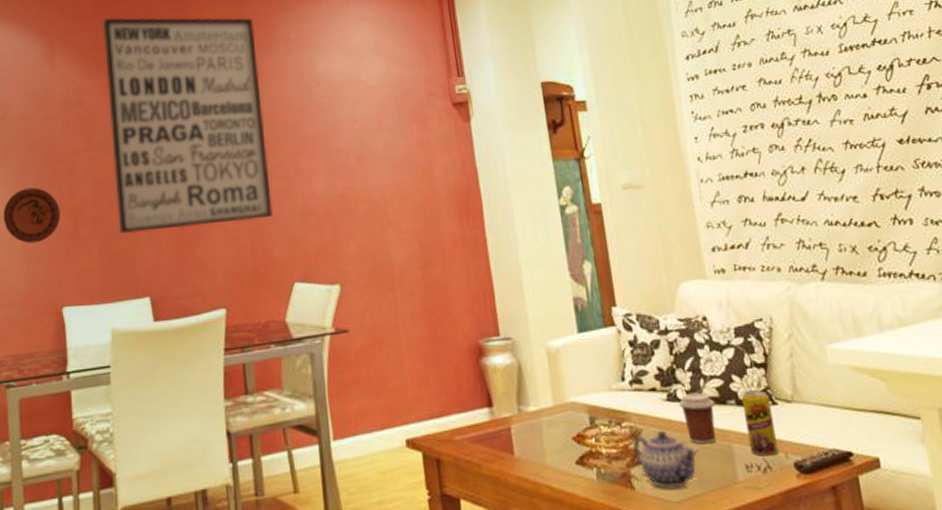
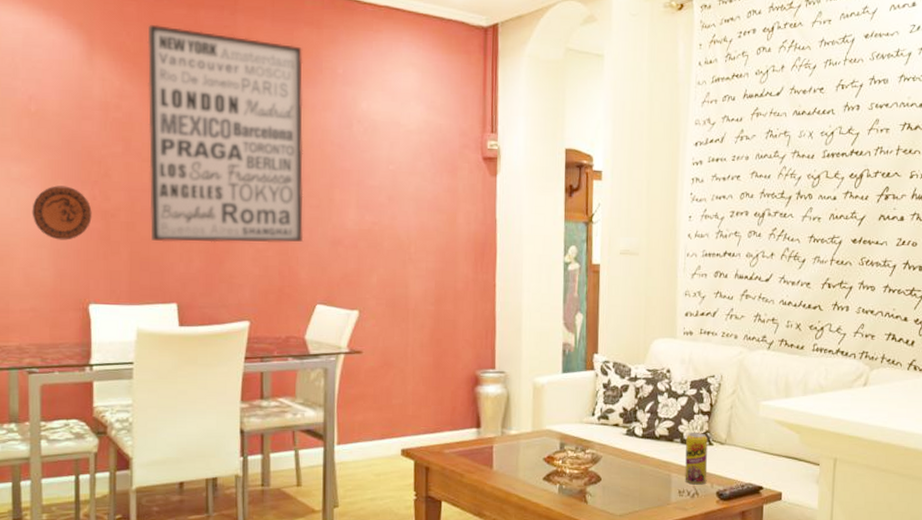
teapot: present [633,430,698,488] -> none [592,458,643,504]
coffee cup: present [679,392,716,445] -> none [635,430,664,472]

